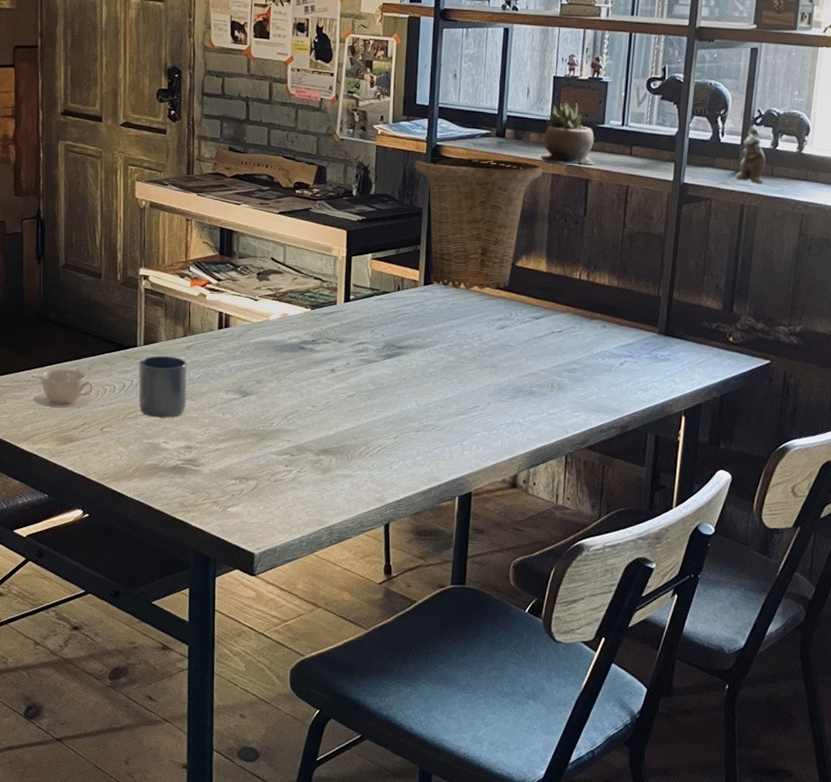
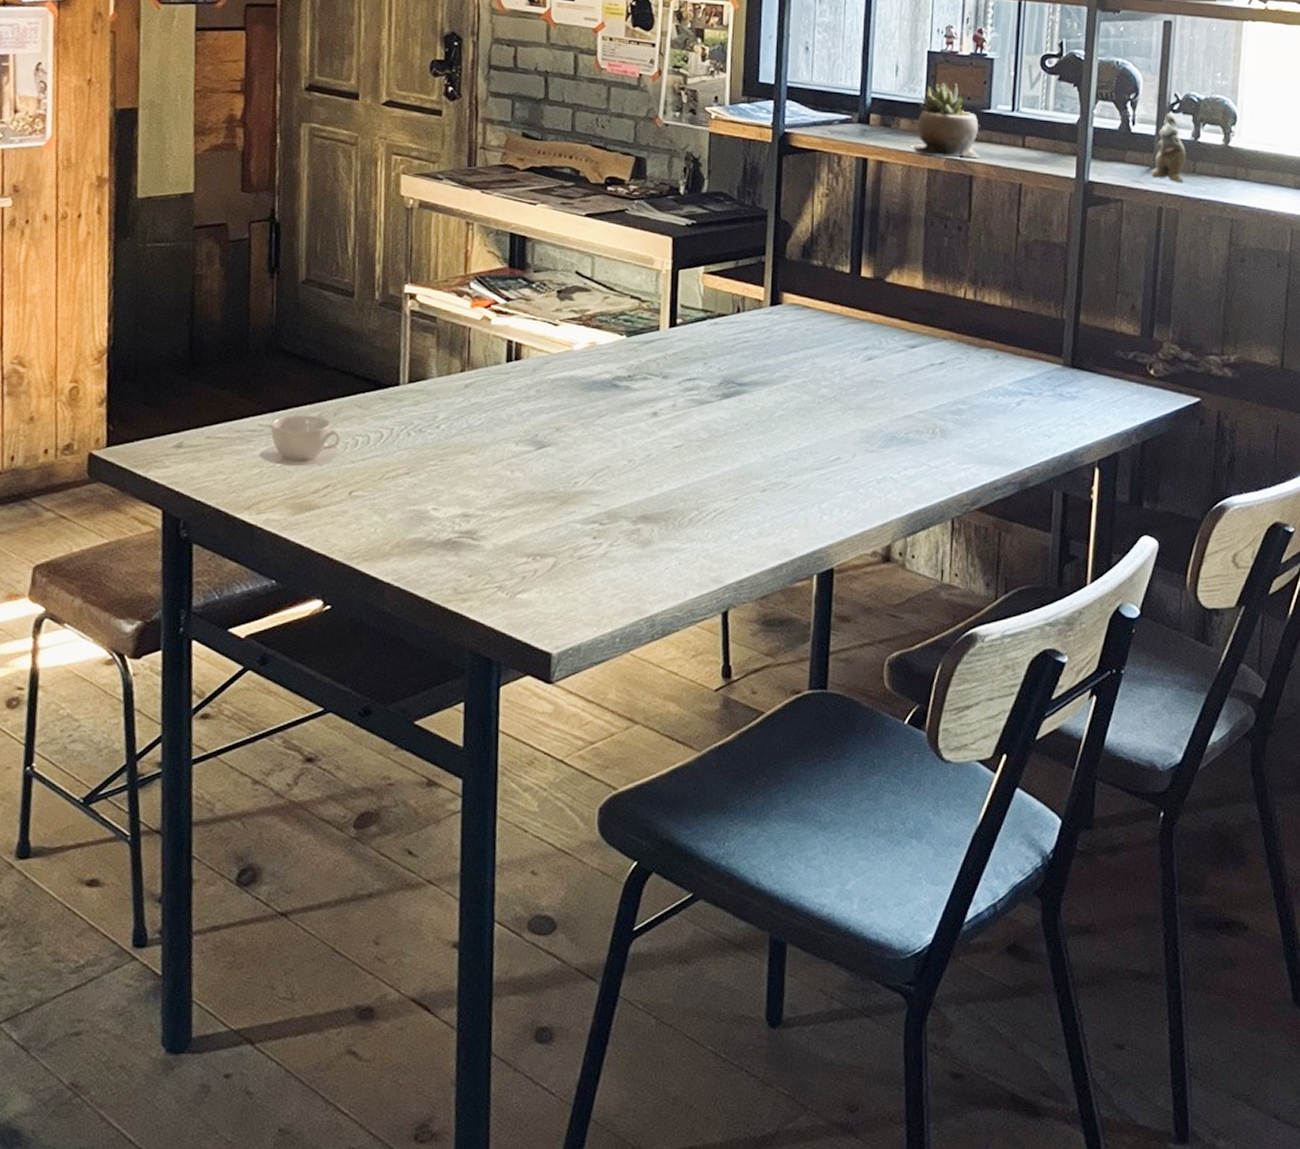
mug: present [138,355,187,418] -> none [400,396,466,477]
basket: present [415,157,542,290] -> none [758,147,916,312]

